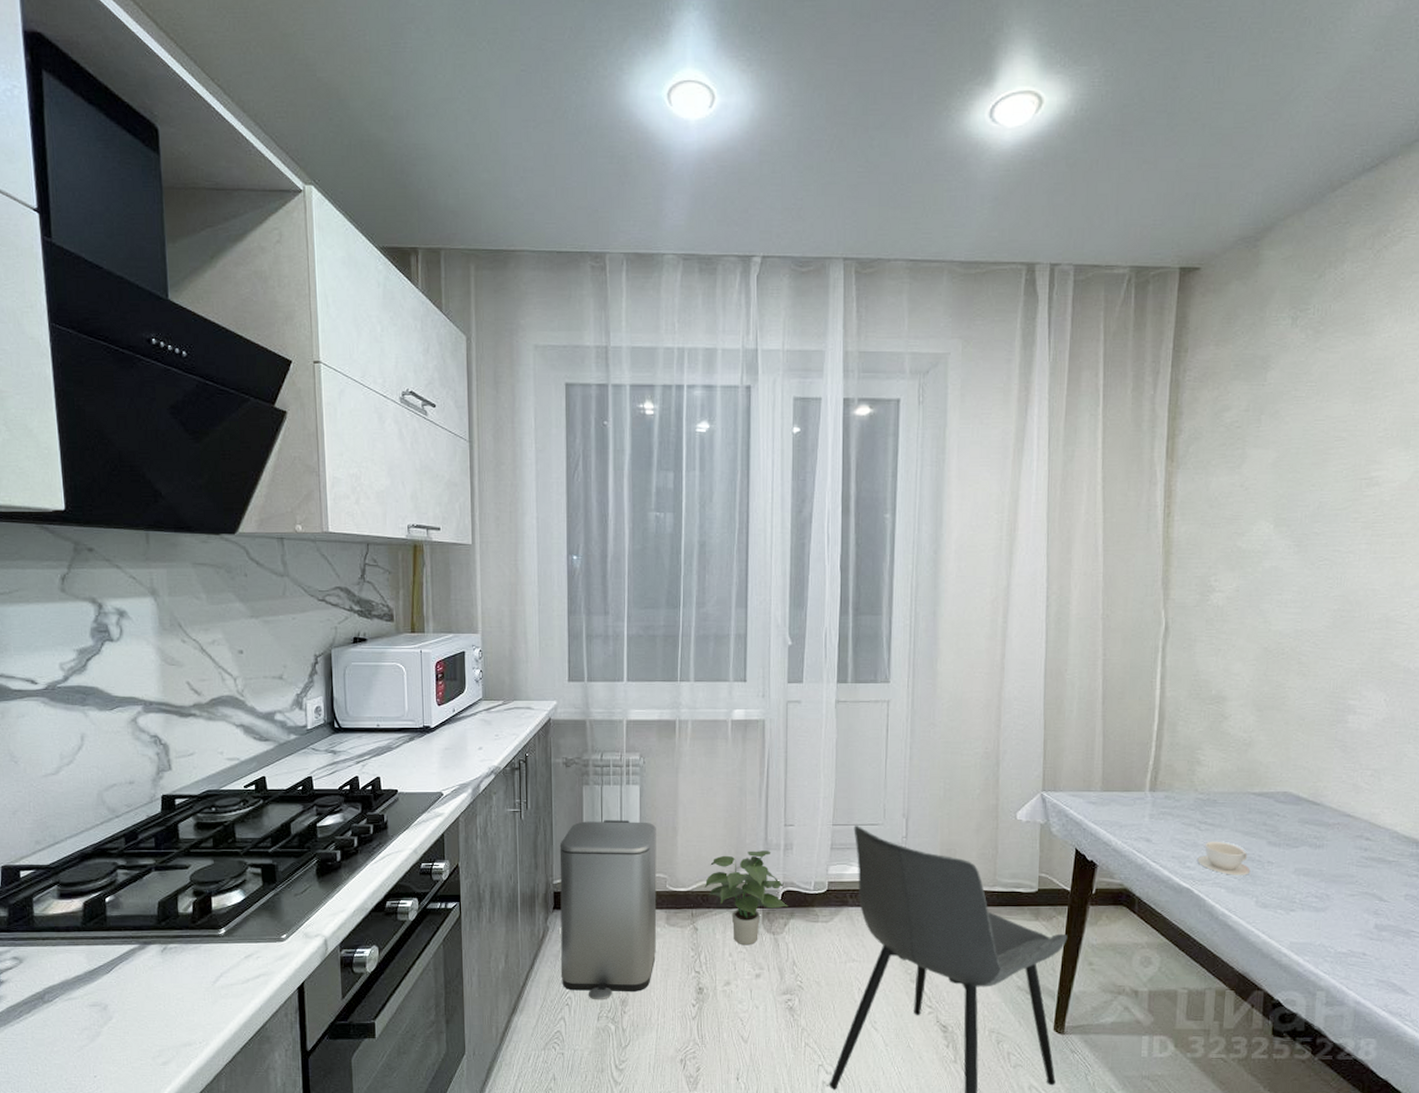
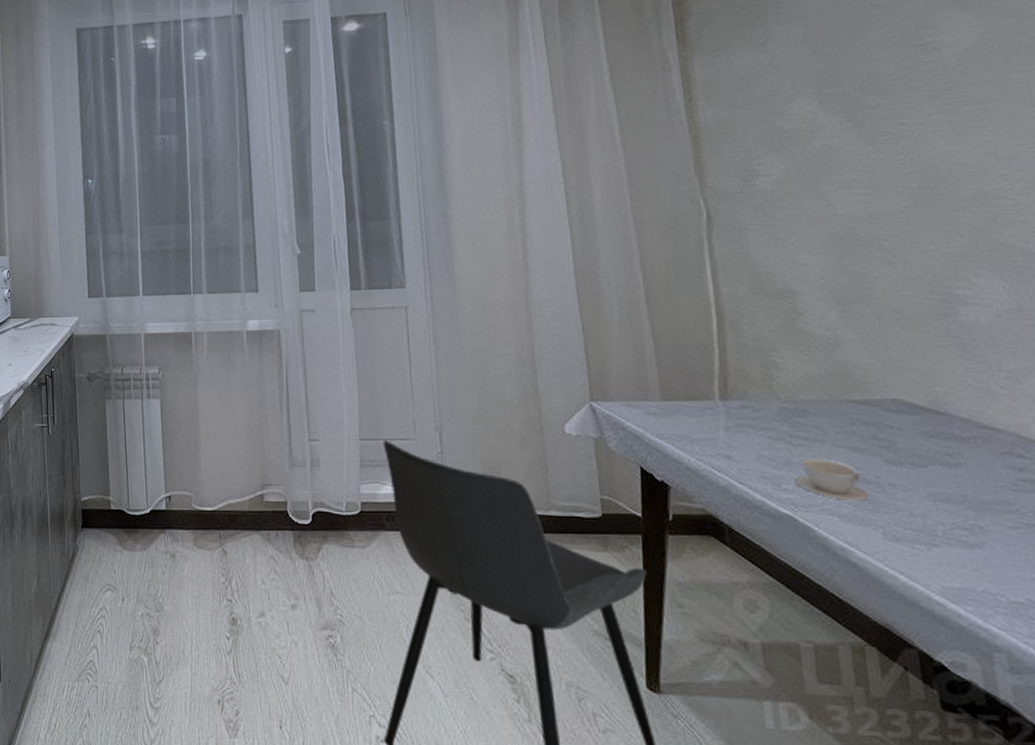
pedal bin: present [559,820,657,1000] -> none [85,435,186,629]
potted plant: present [704,850,789,946] -> none [230,467,321,572]

